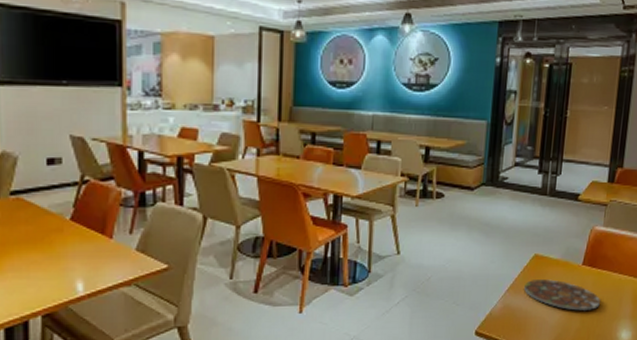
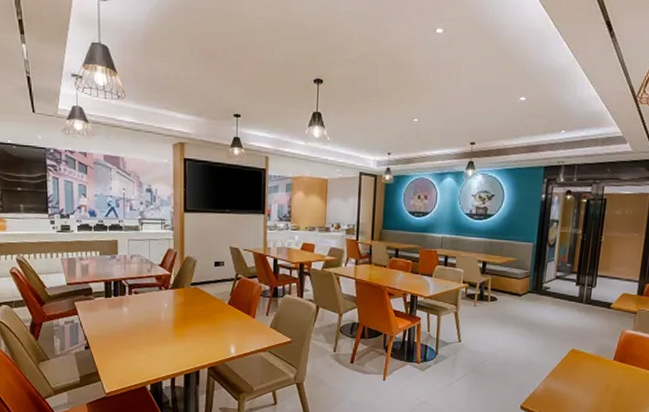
plate: present [524,279,600,311] -> none [562,369,629,398]

